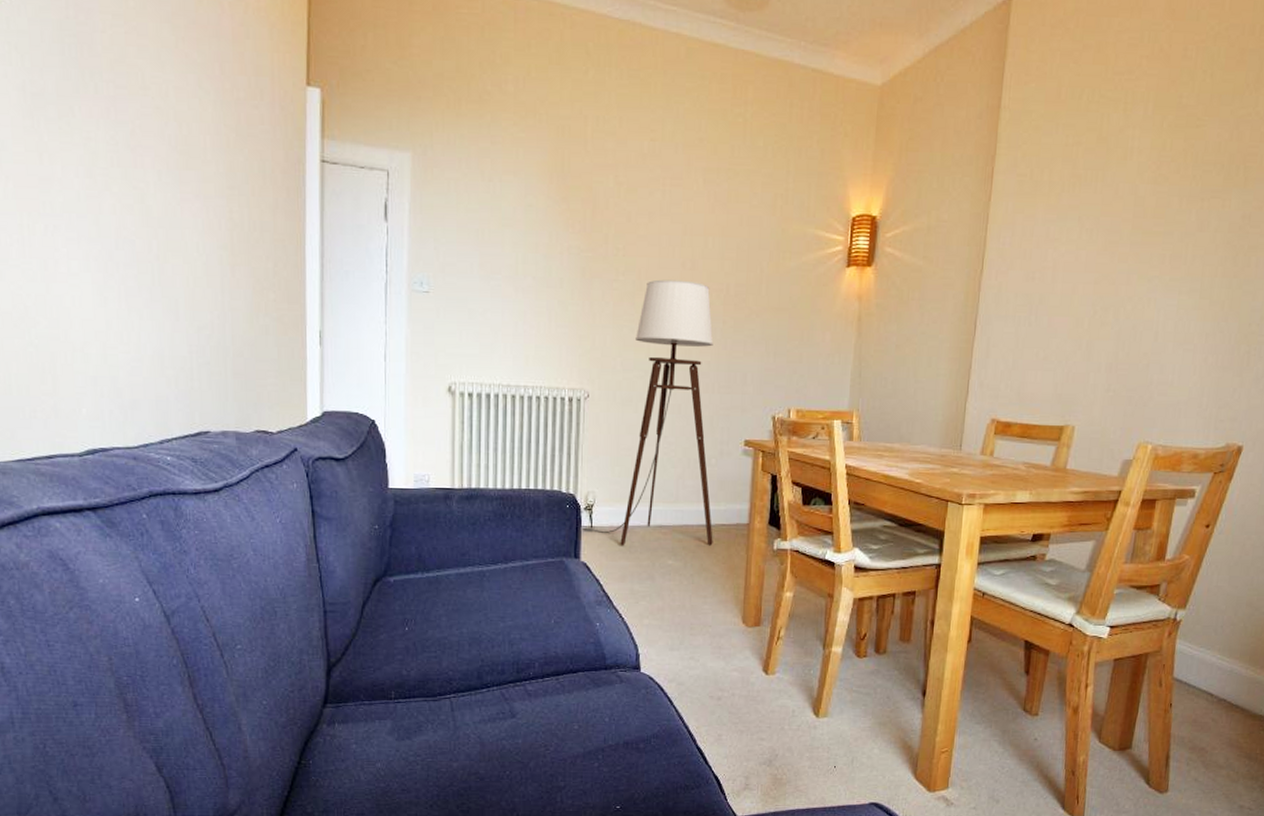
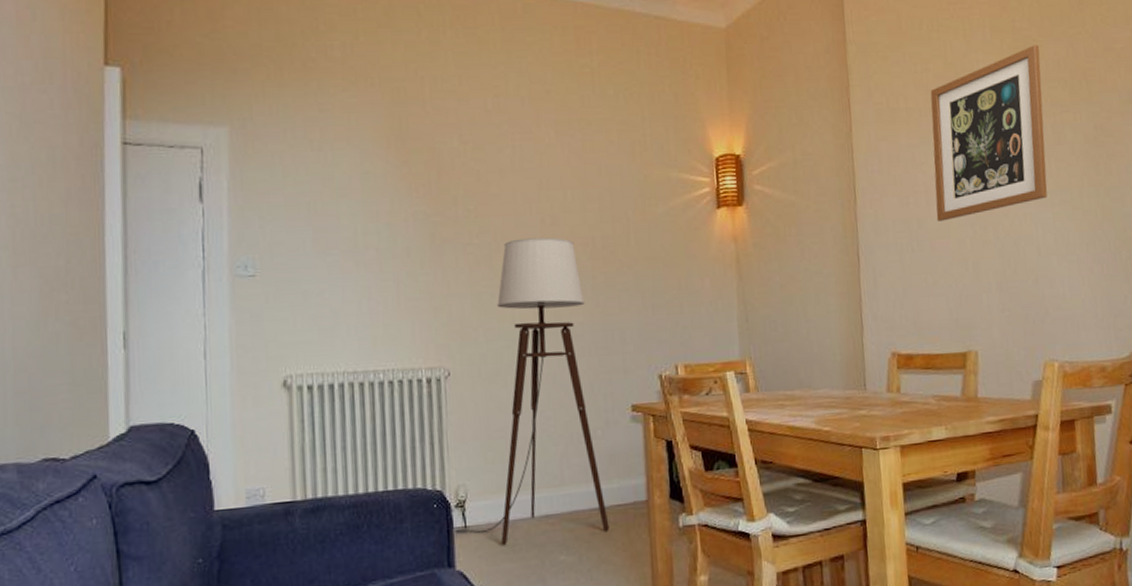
wall art: none [1059,124,1202,299] -> present [930,45,1048,222]

